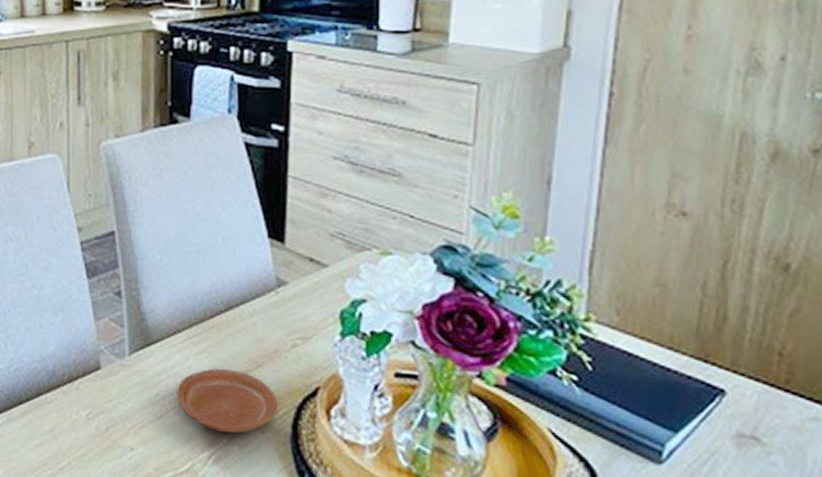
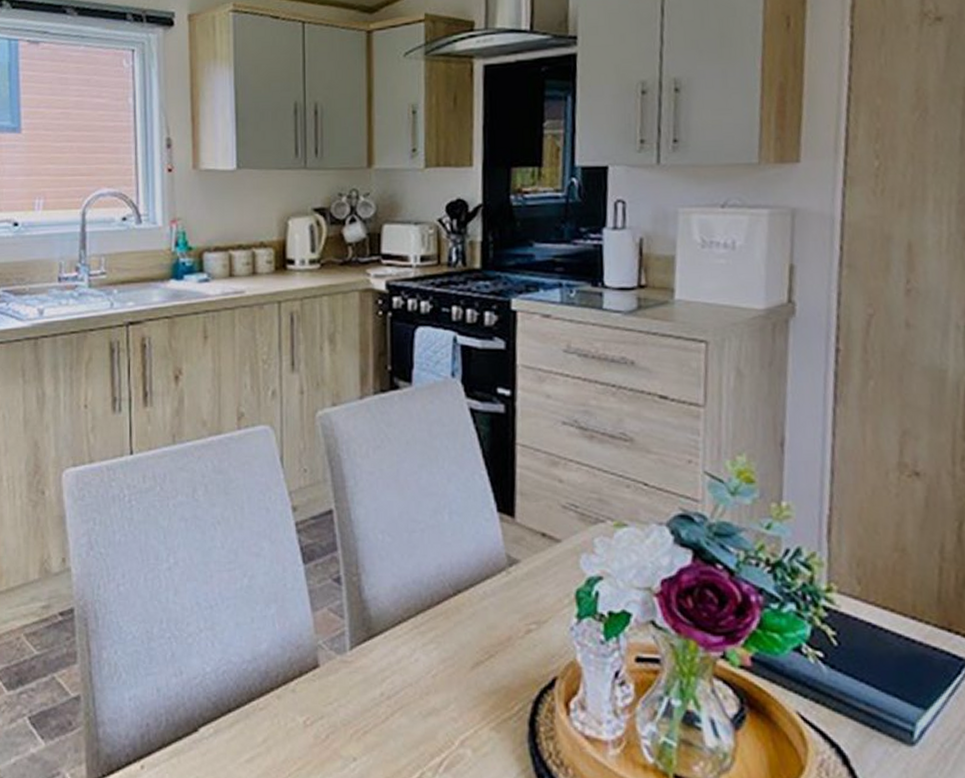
plate: present [176,368,278,433] -> none [402,661,513,734]

